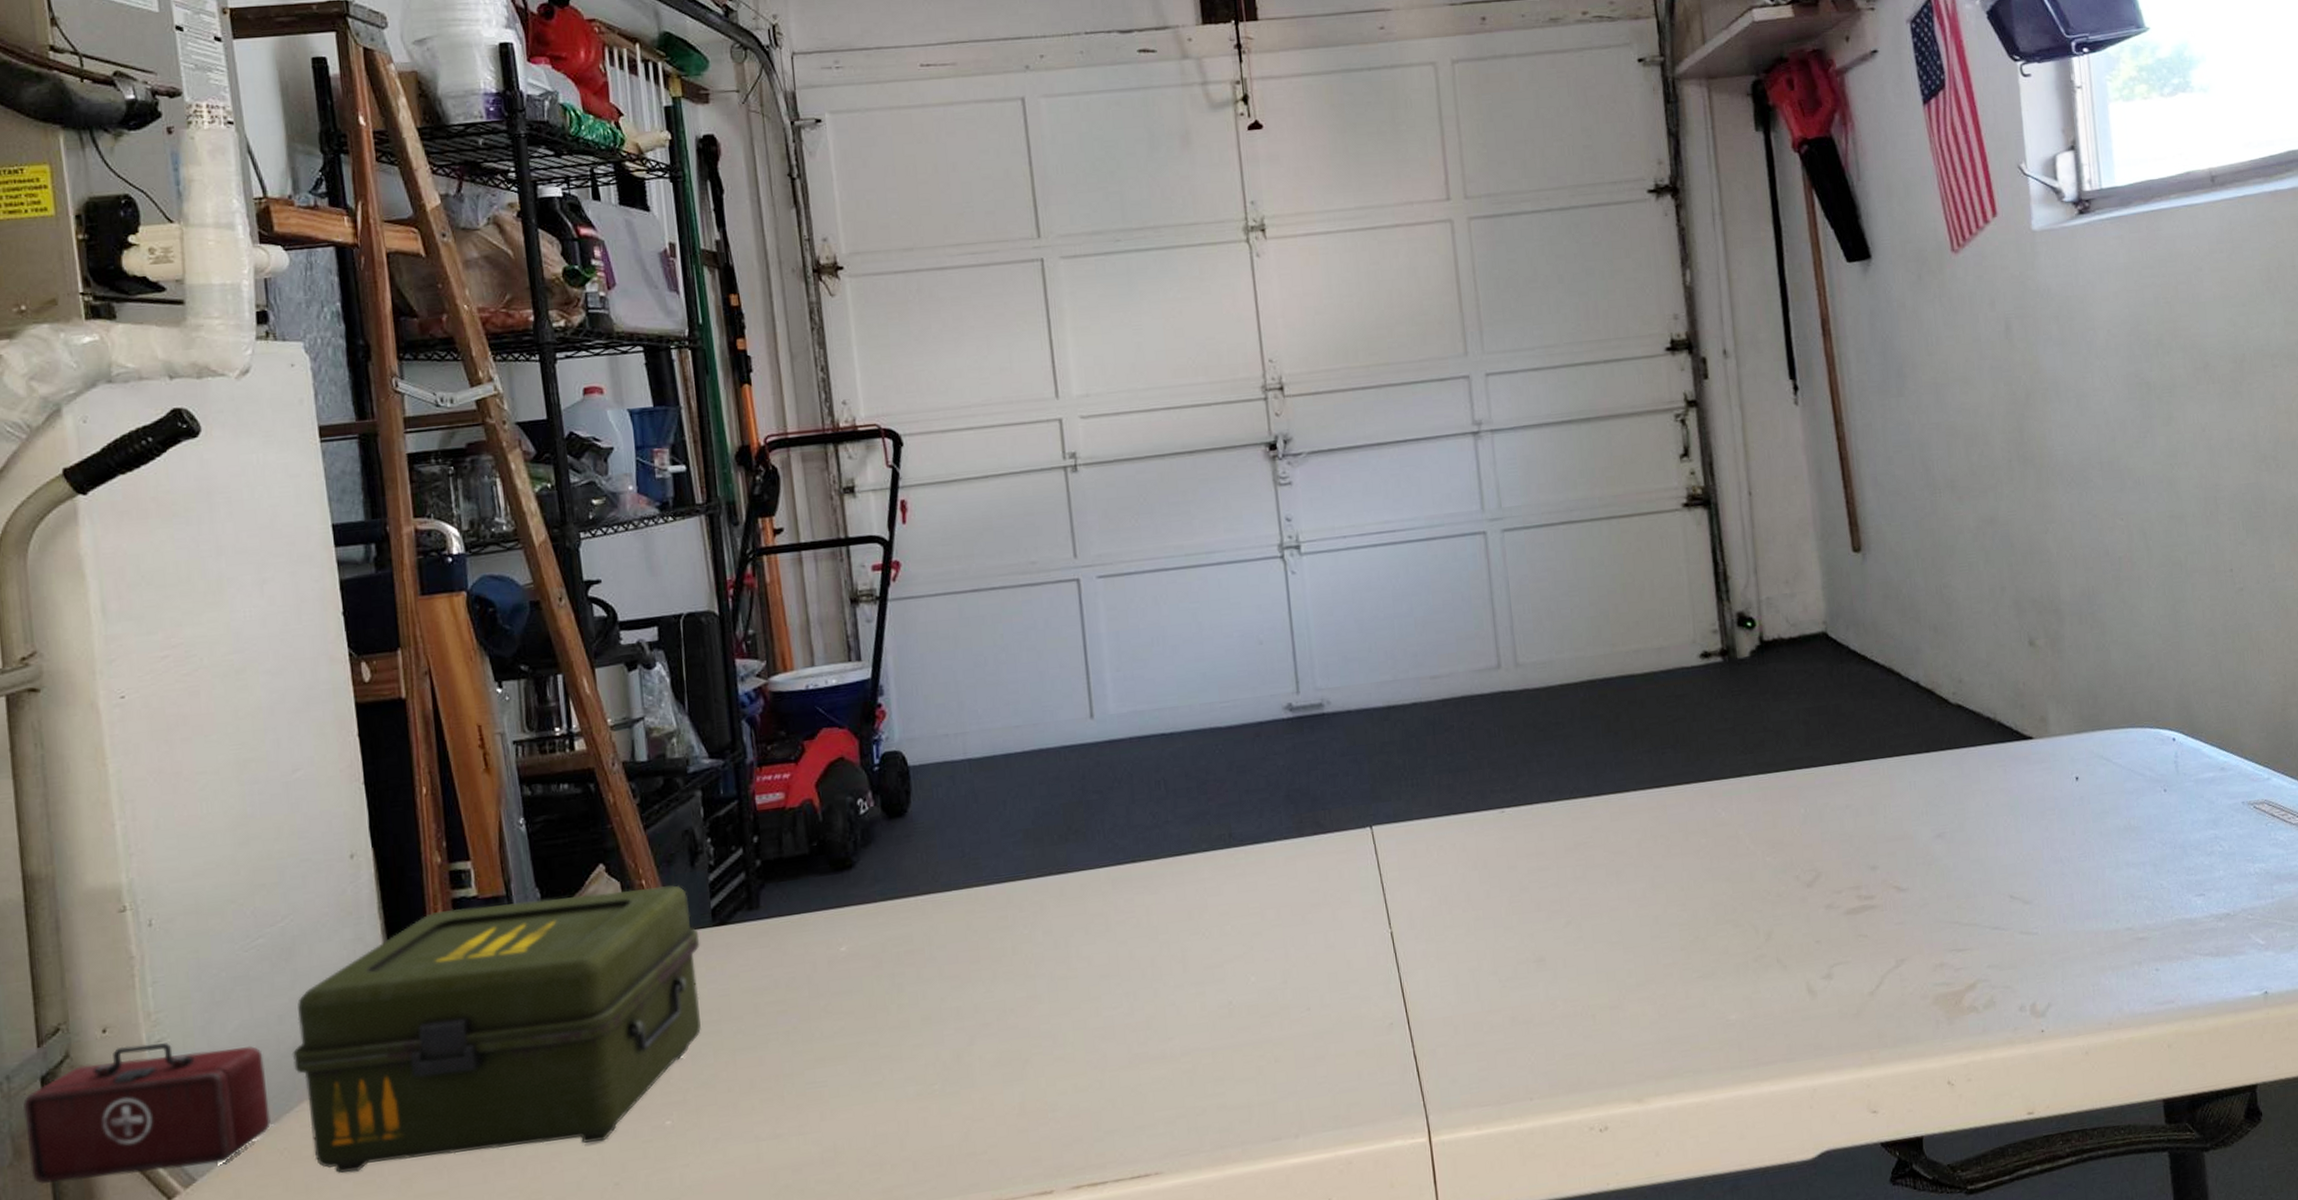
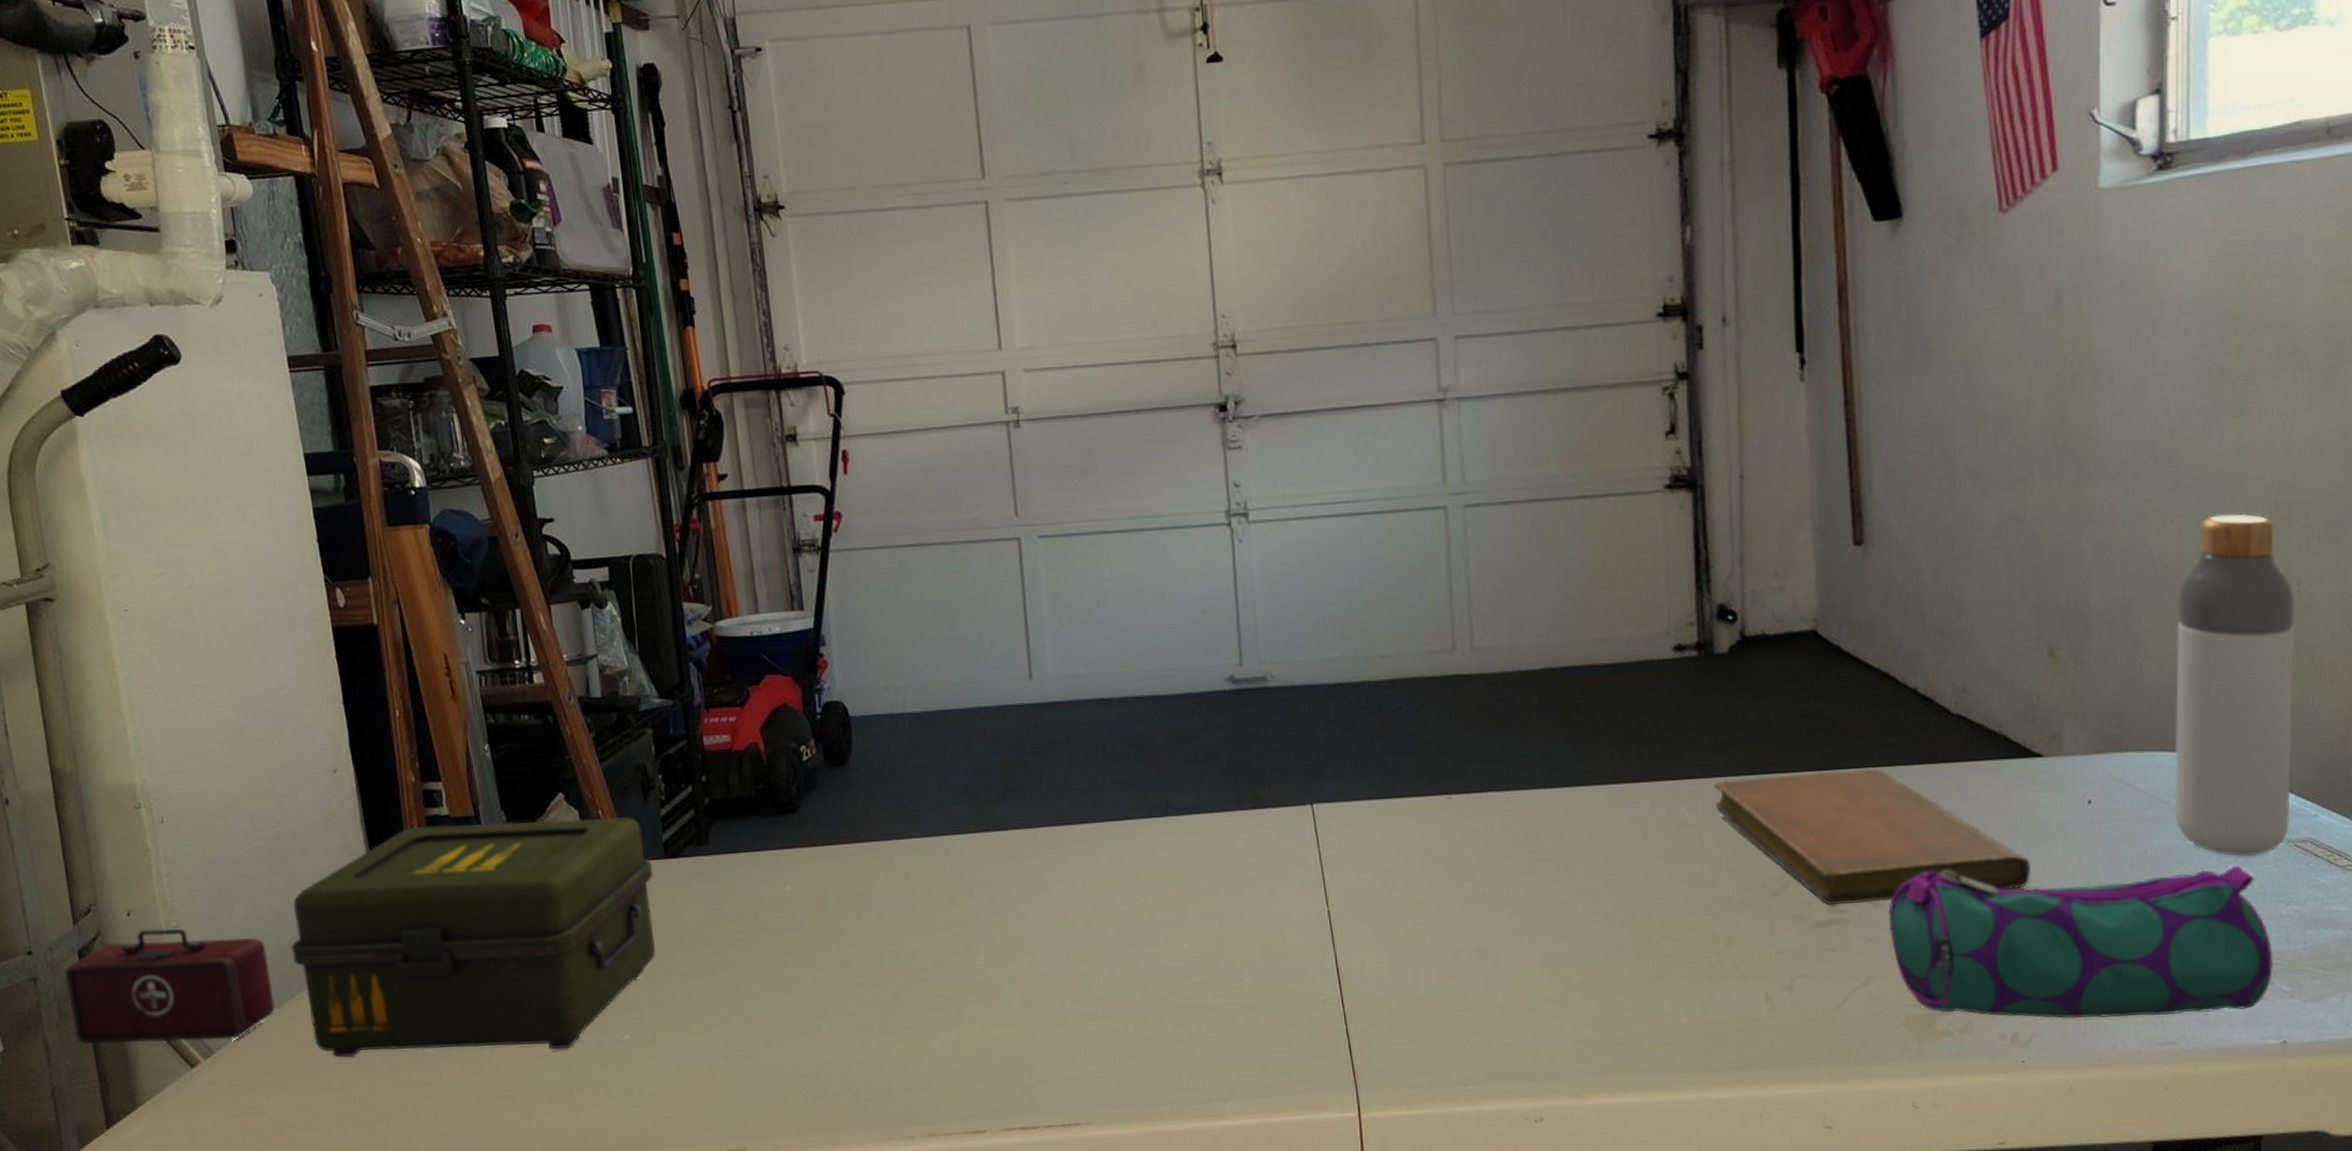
notebook: none [1745,758,2033,892] -> present [1713,768,2032,905]
pencil case: none [1911,829,2249,989] -> present [1888,865,2273,1019]
bottle: none [2133,509,2248,821] -> present [2174,513,2295,857]

